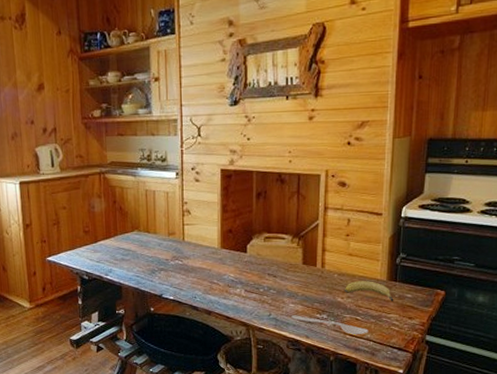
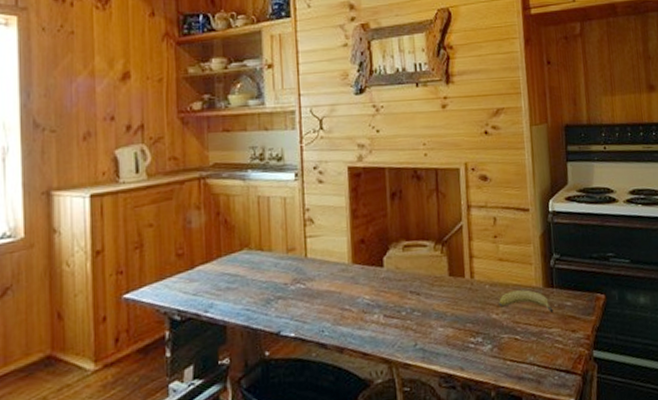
spoon: present [291,315,369,334] -> none [441,341,531,360]

